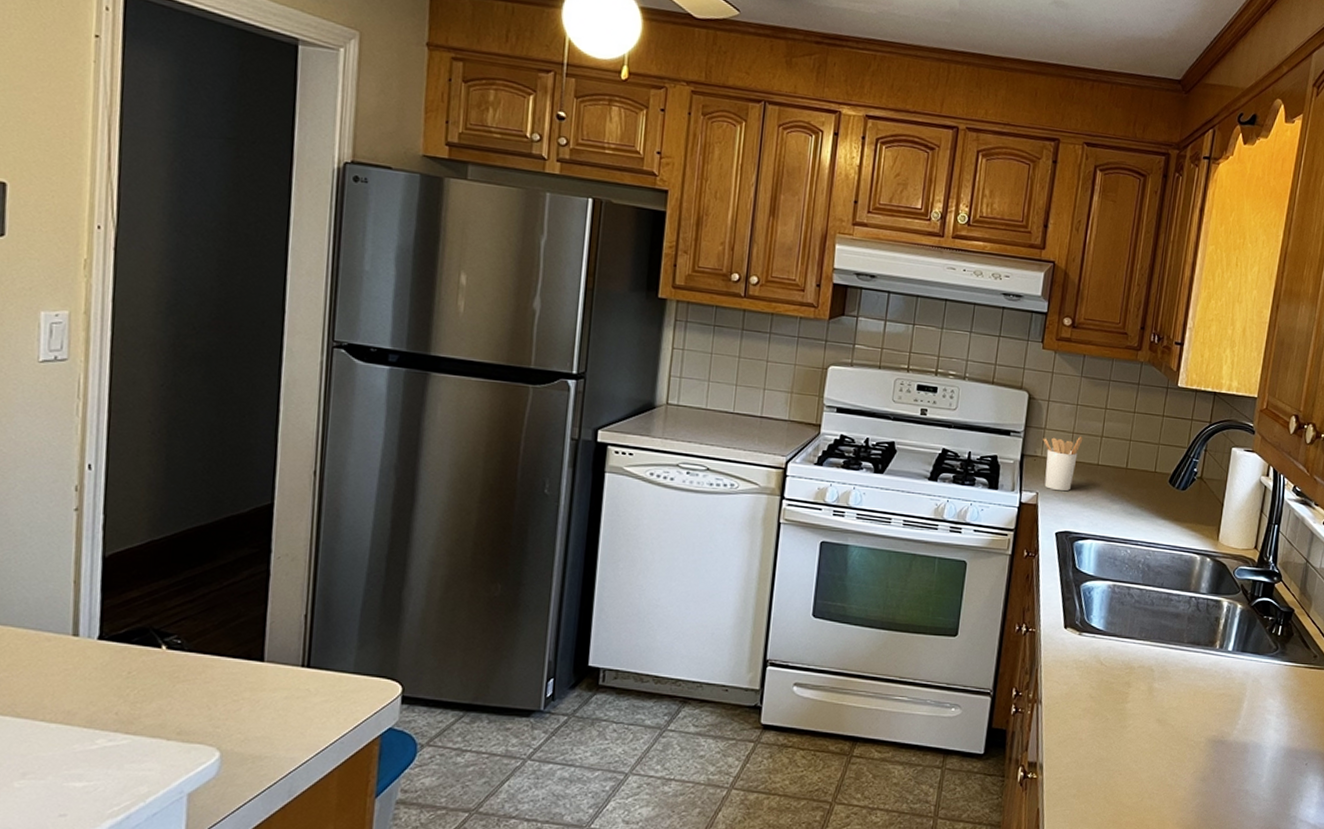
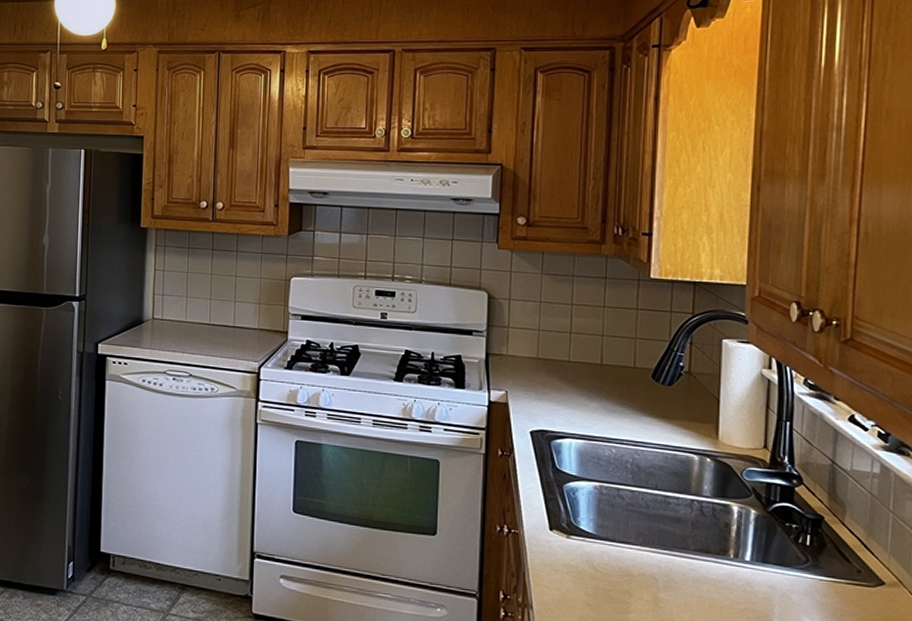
utensil holder: present [1043,436,1083,492] -> none [507,333,550,390]

